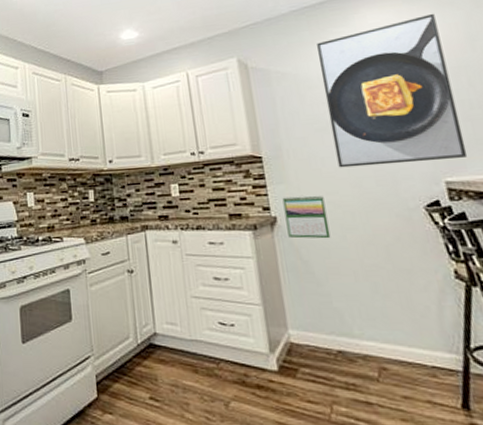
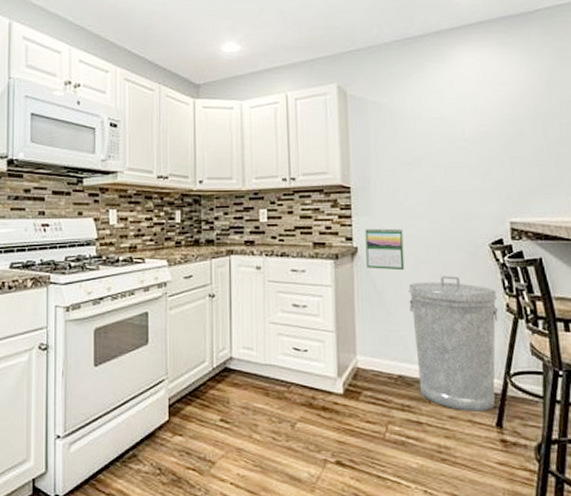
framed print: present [317,13,468,168] -> none [414,58,532,203]
trash can: none [337,242,457,391] -> present [408,276,498,412]

